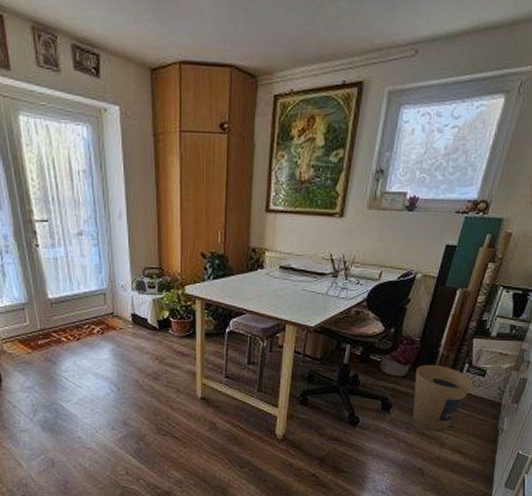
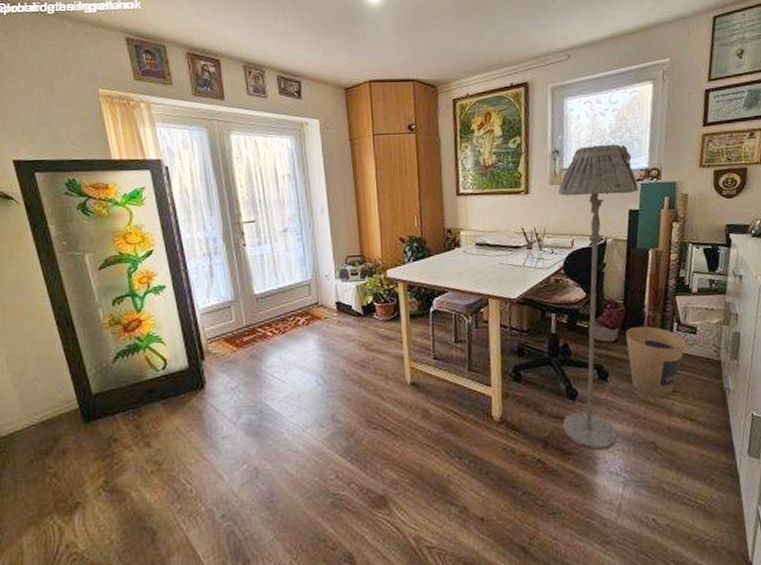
floor lamp: none [340,167,462,471] -> present [558,144,639,450]

